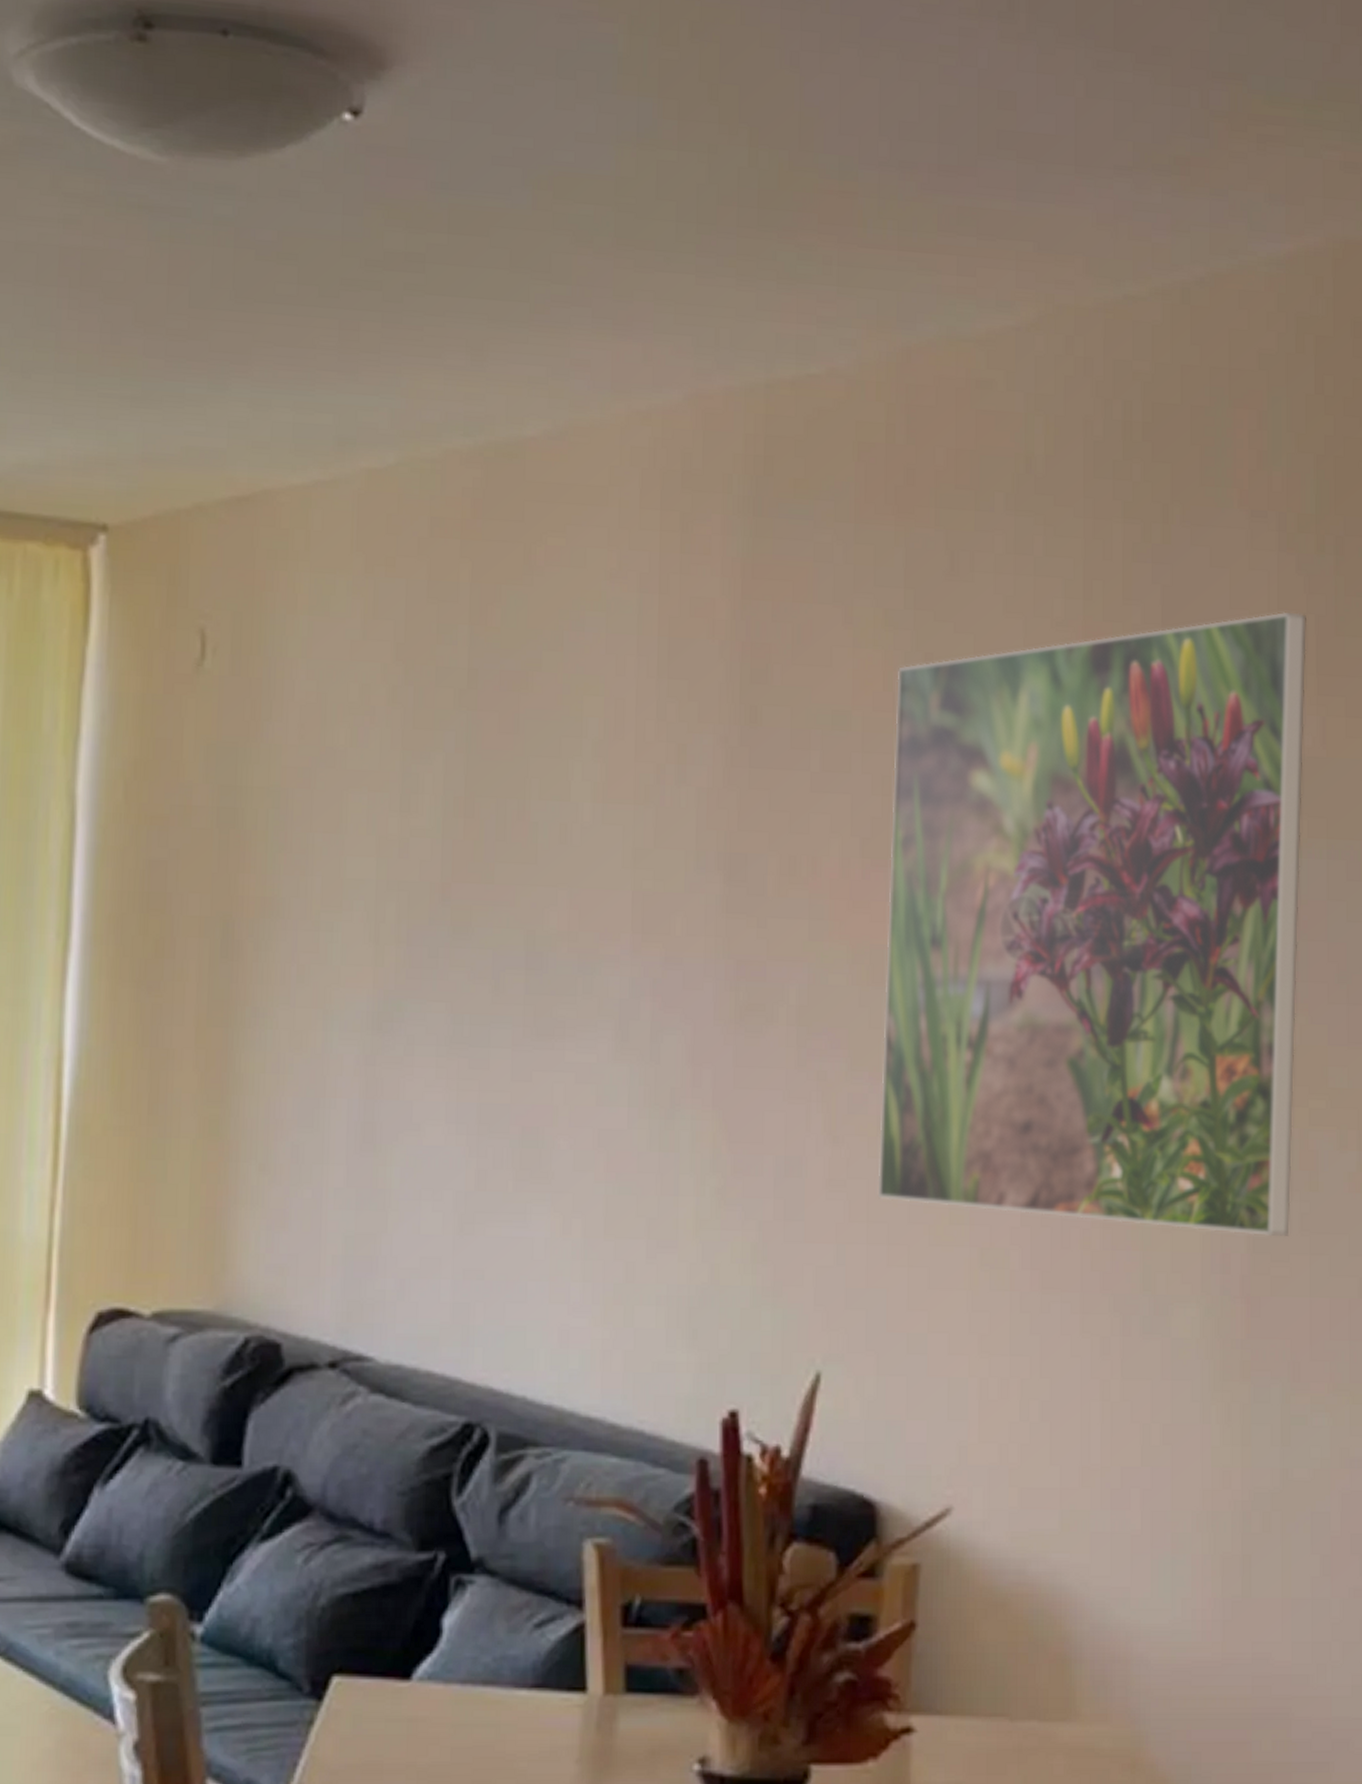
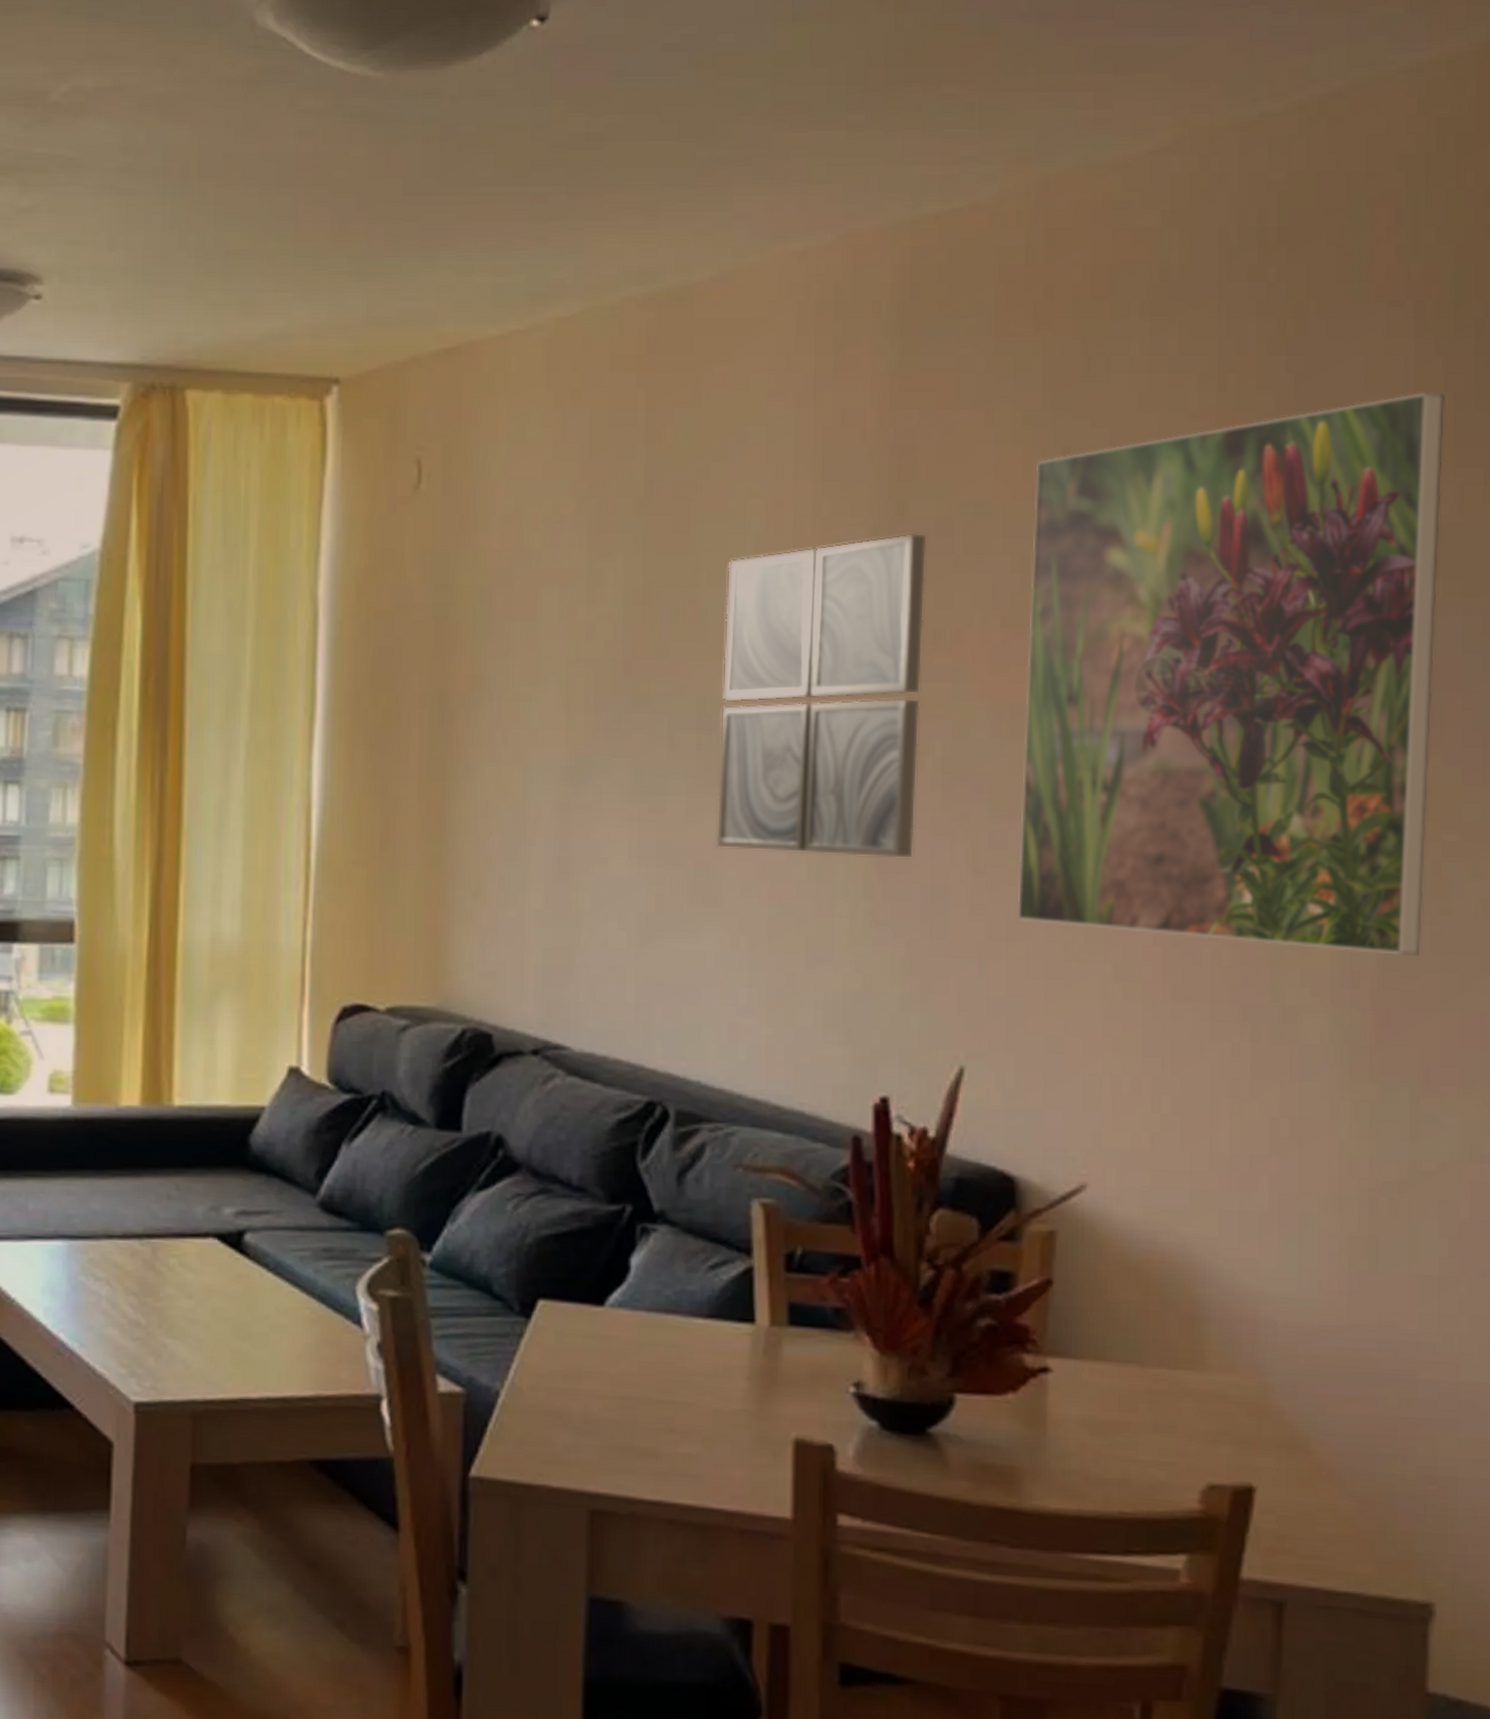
wall art: none [546,744,781,1127] -> present [716,533,927,859]

